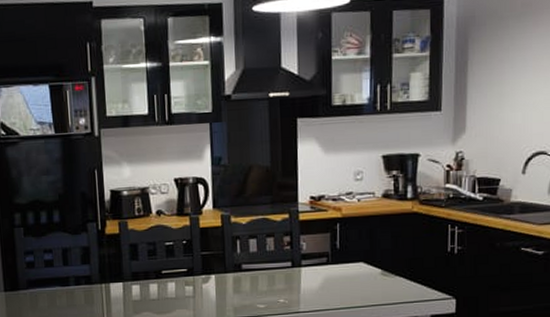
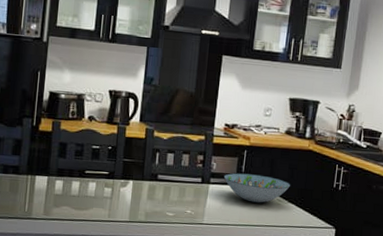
decorative bowl: none [316,248,397,281] -> present [223,172,291,203]

